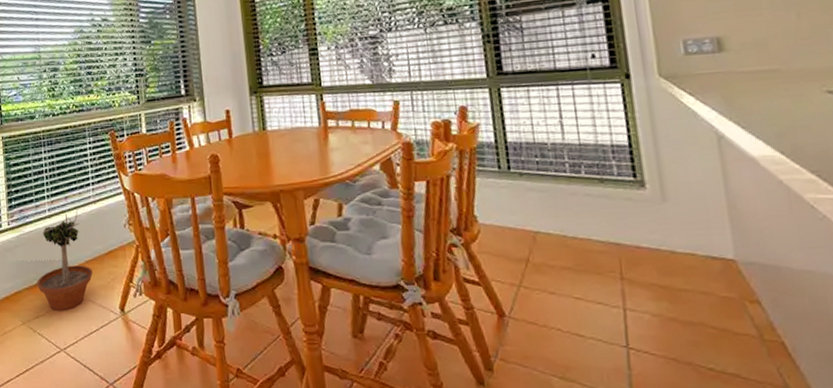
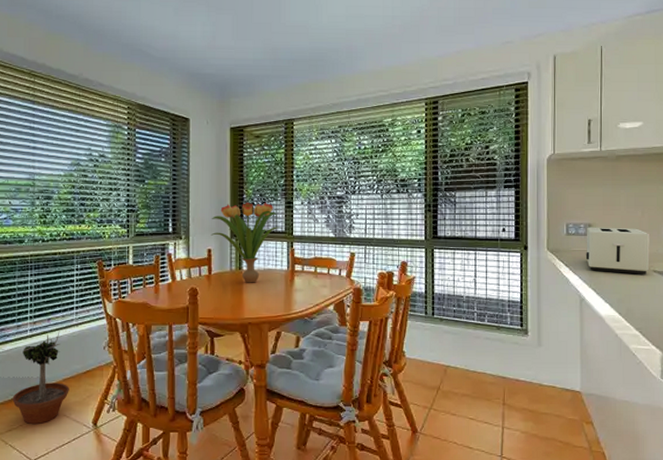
flower arrangement: none [227,51,309,145] -> present [211,202,283,283]
toaster: none [714,36,820,99] -> present [585,227,650,274]

